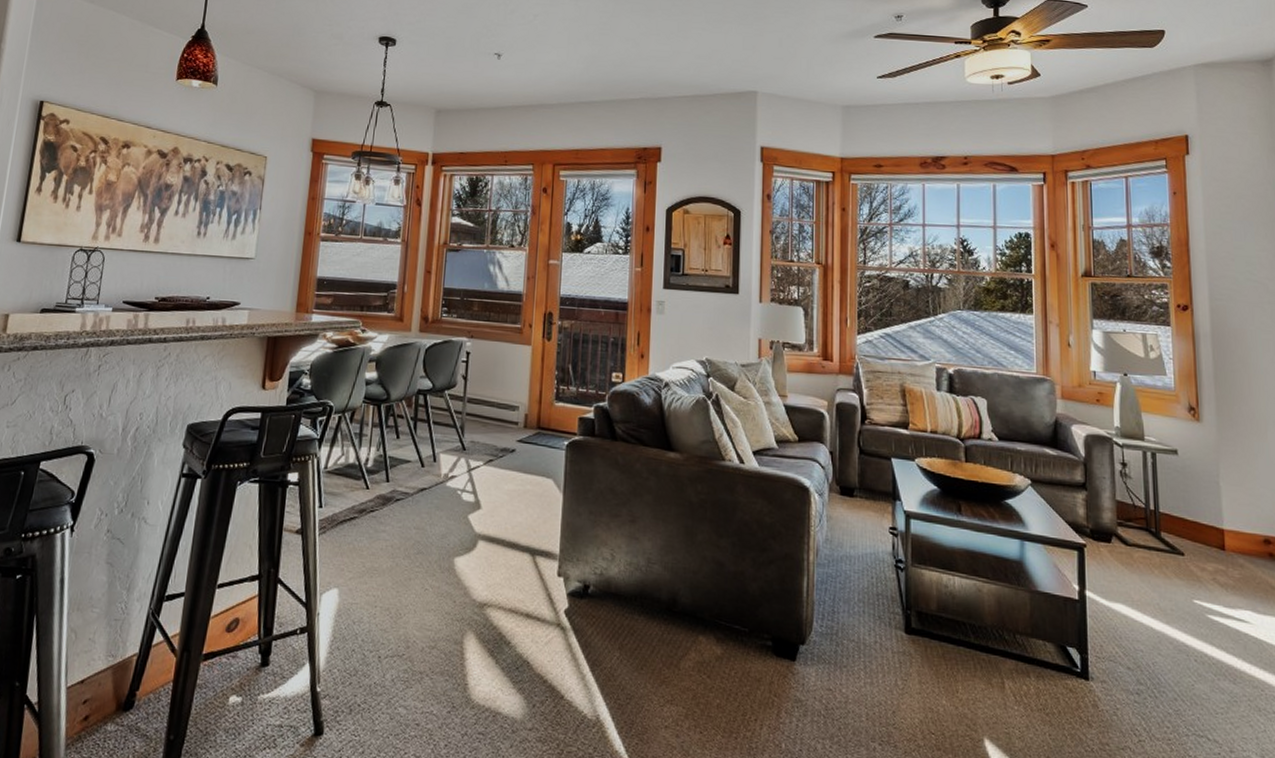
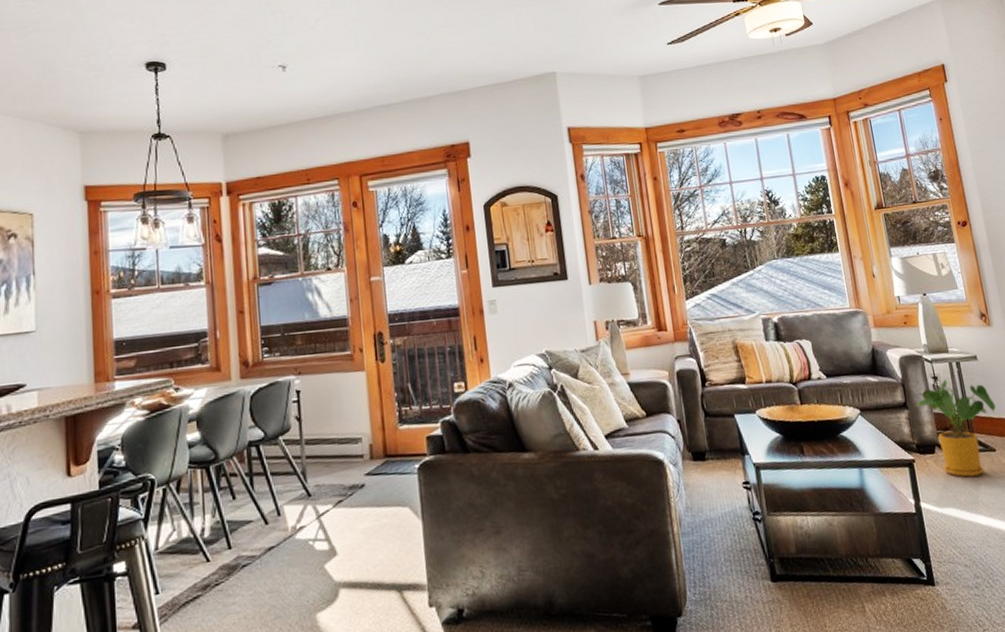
house plant: none [1095,468,1191,577] -> present [915,379,996,477]

